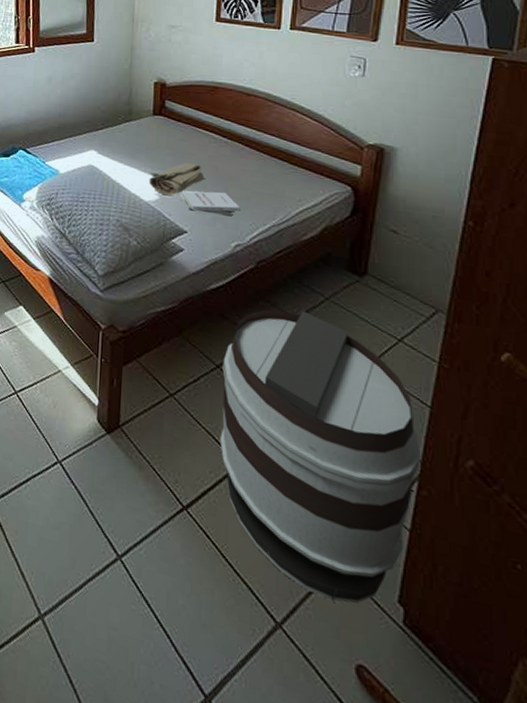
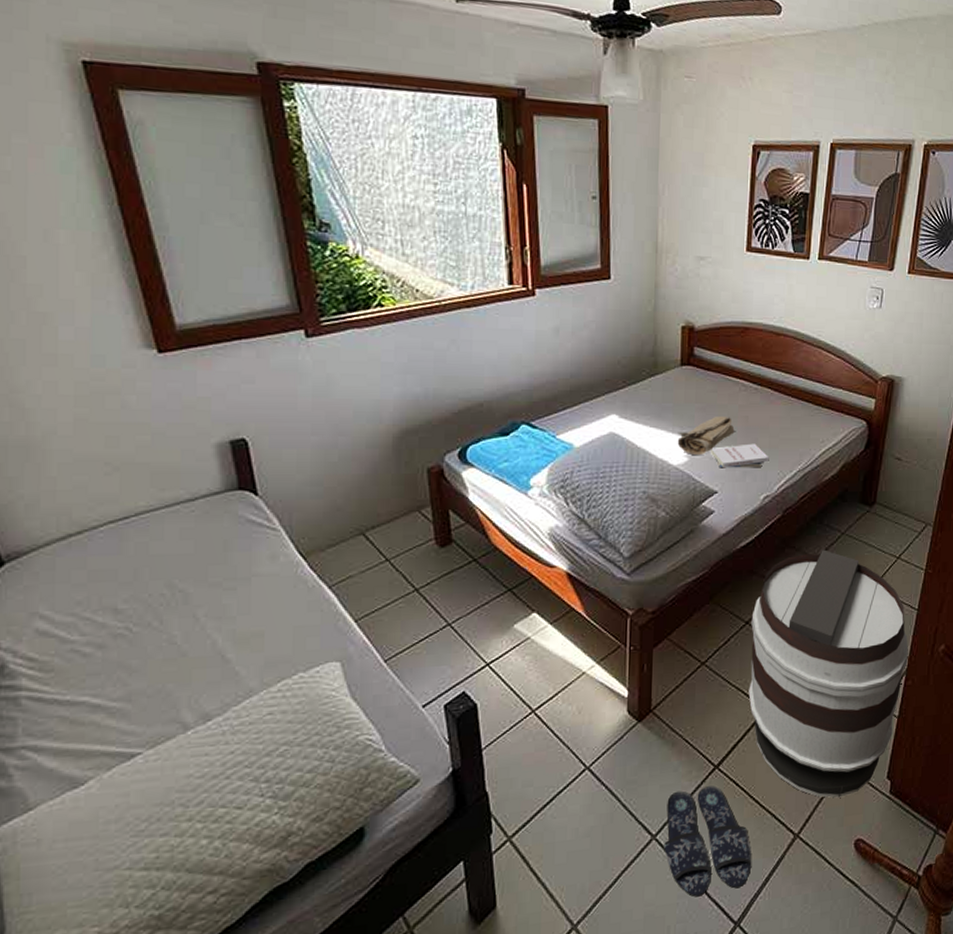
slippers: none [129,518,225,657] -> present [664,785,752,897]

